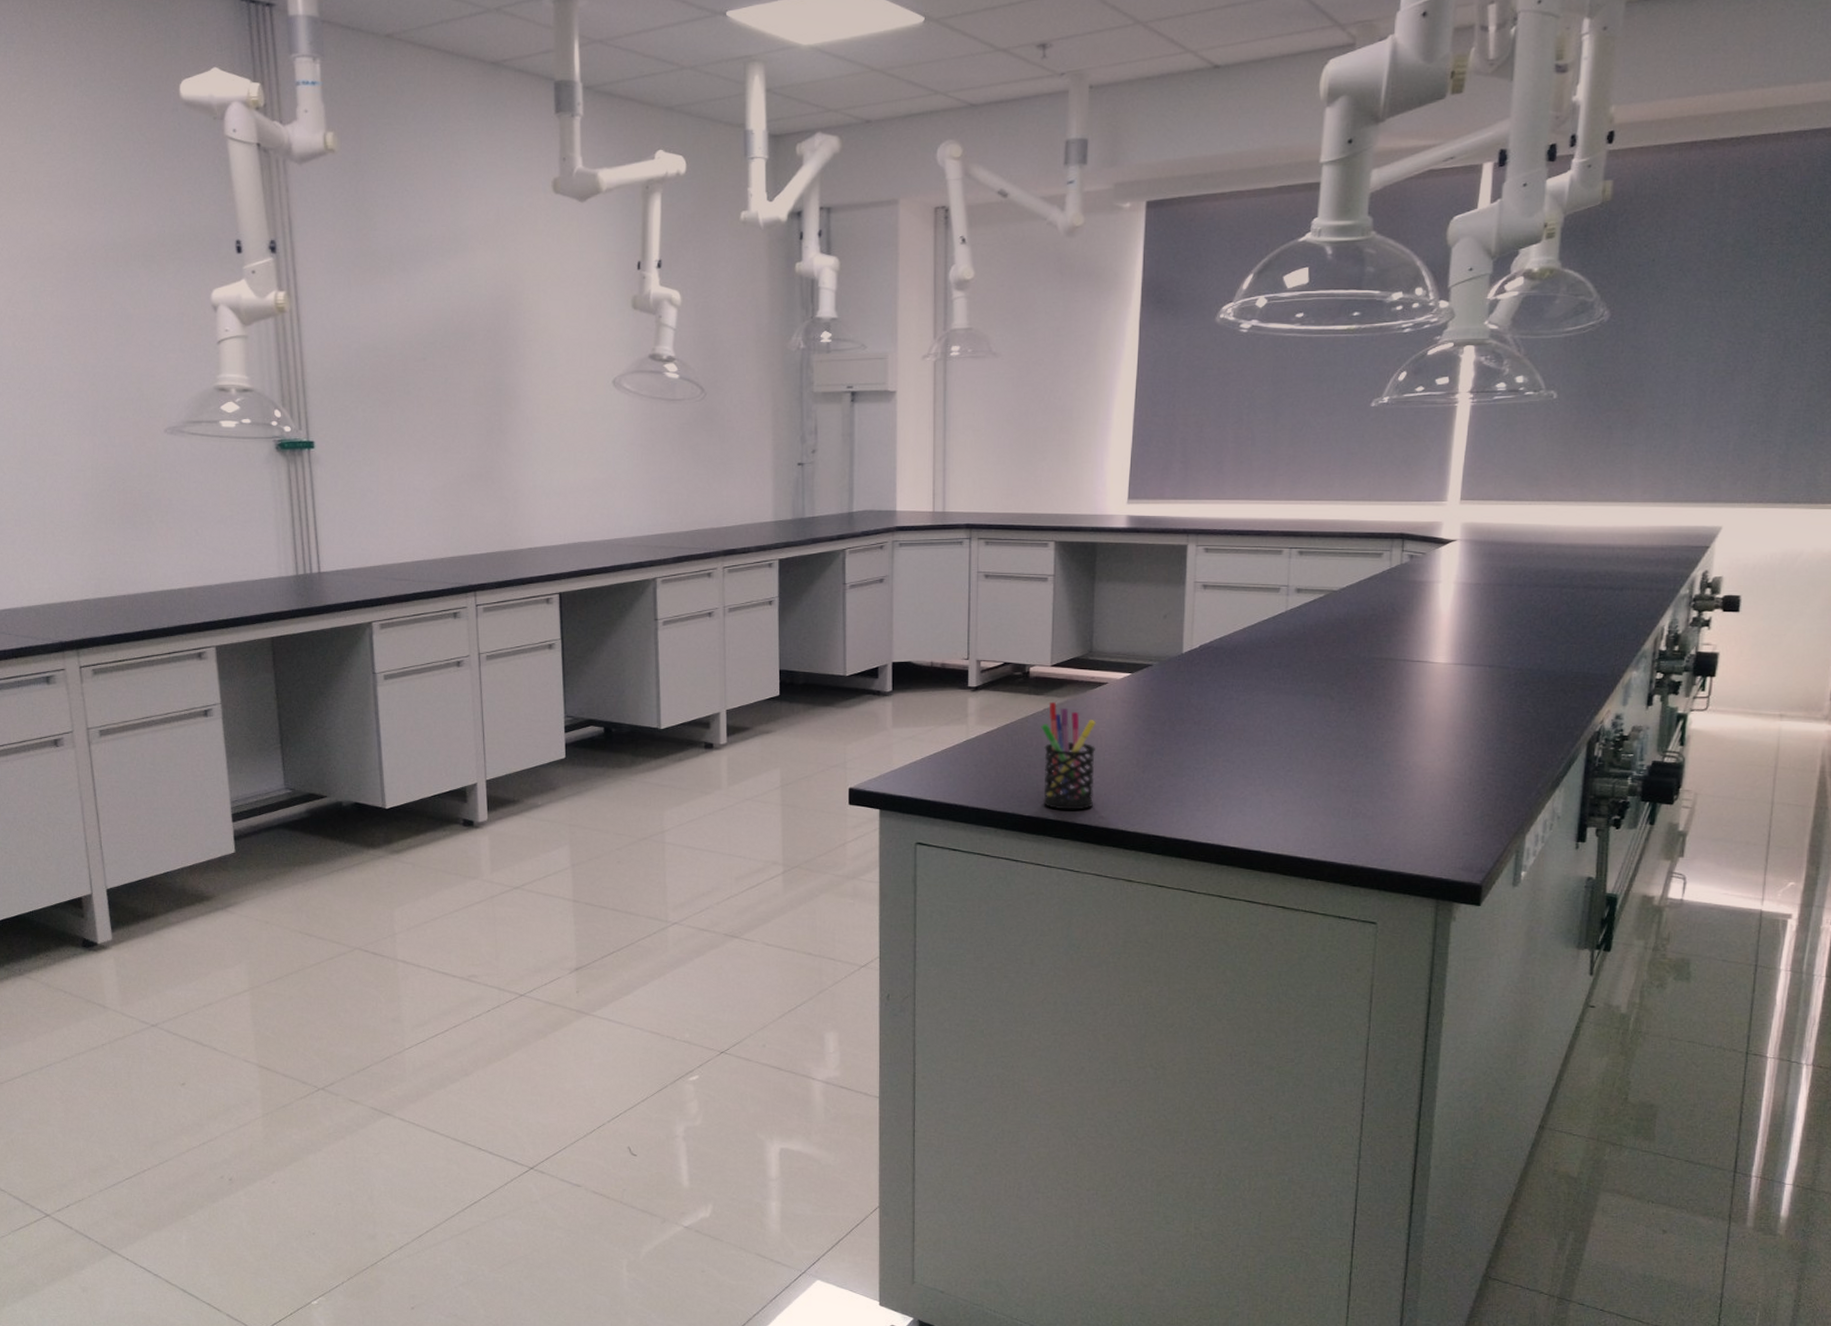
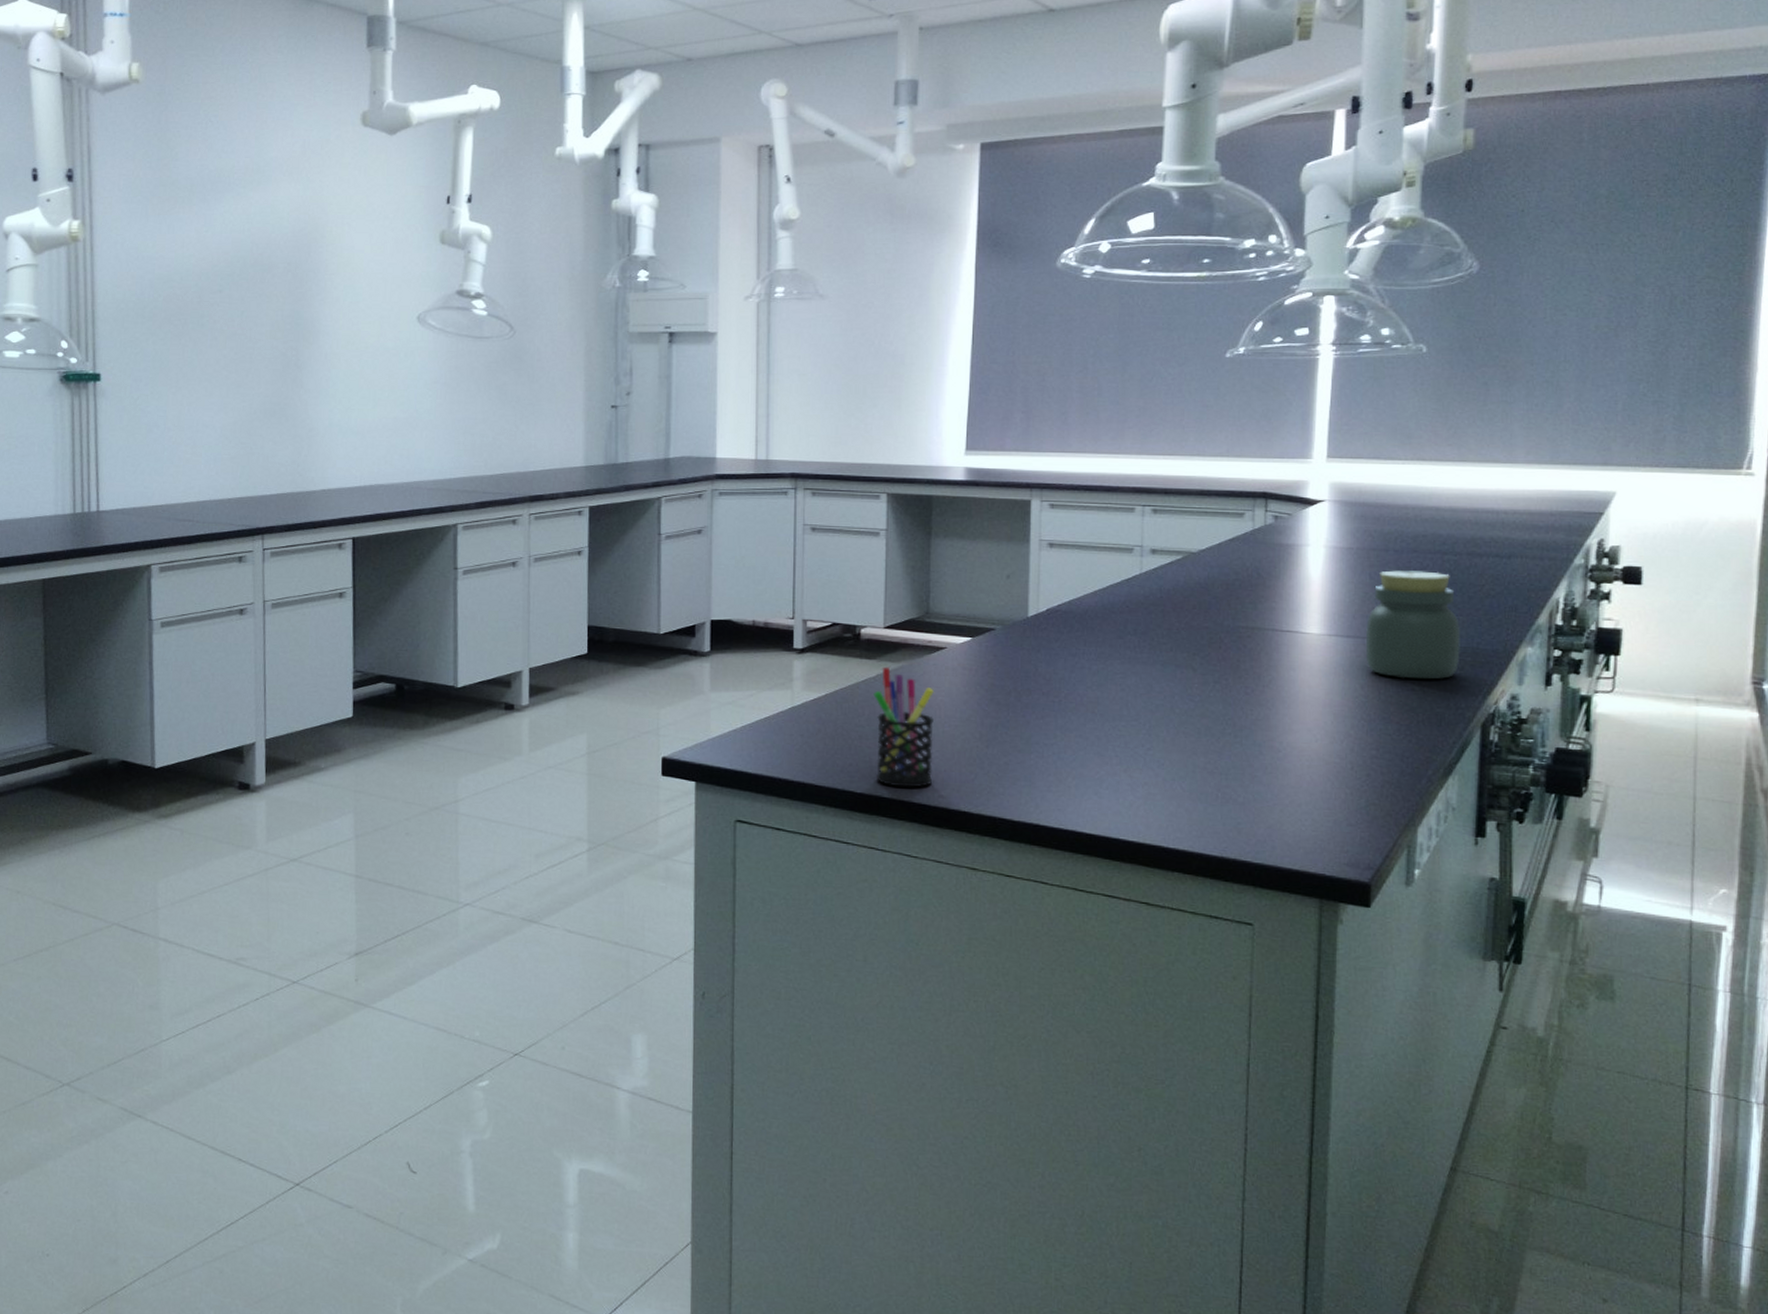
jar: none [1487,603,1574,703] -> present [1365,570,1461,680]

